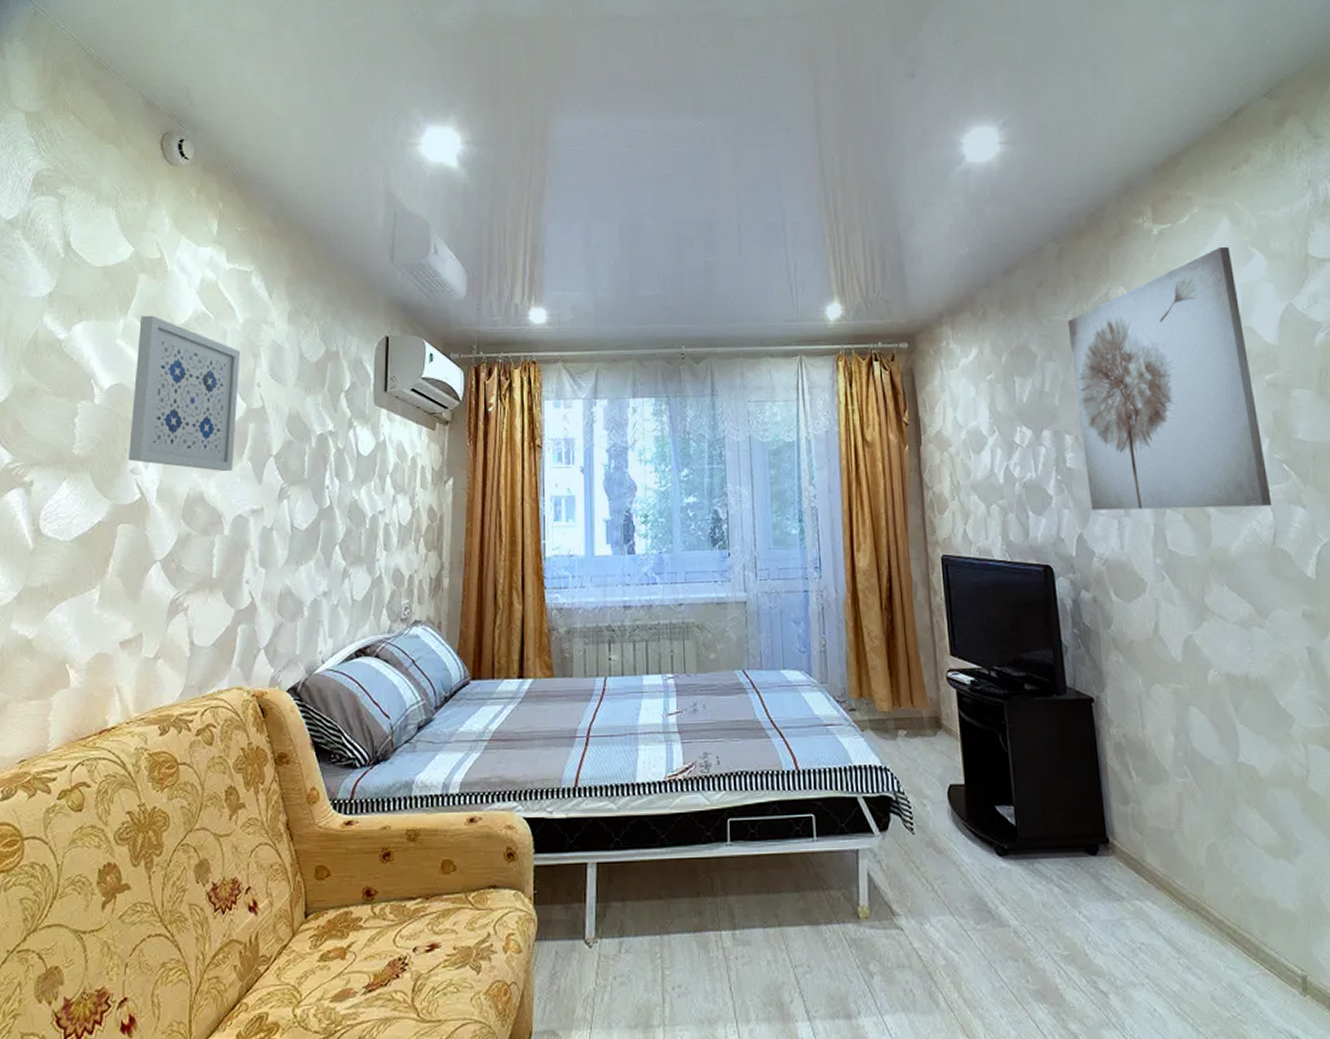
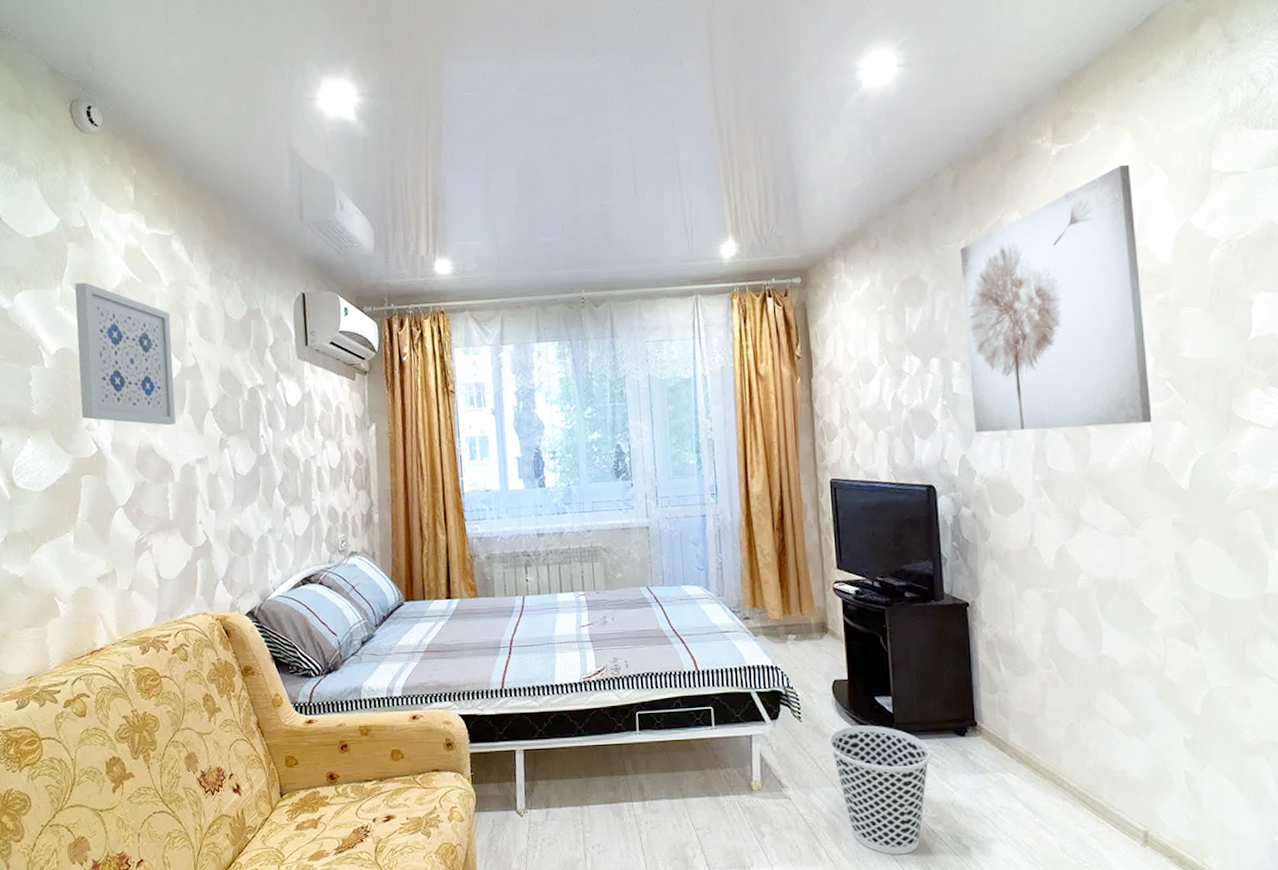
wastebasket: none [944,840,1061,1003] -> present [828,725,932,855]

